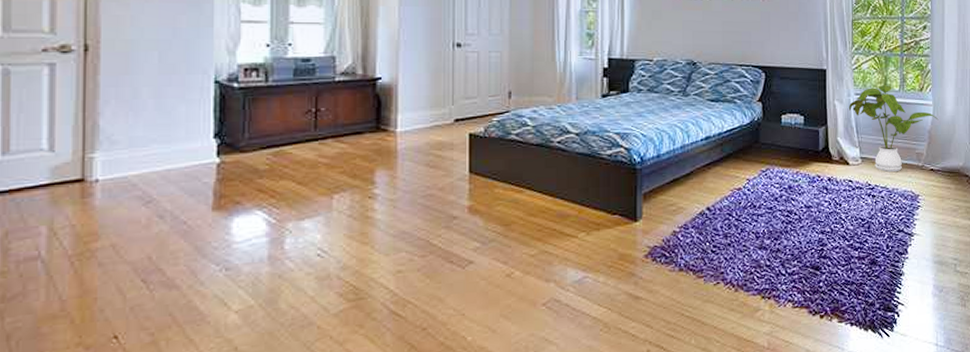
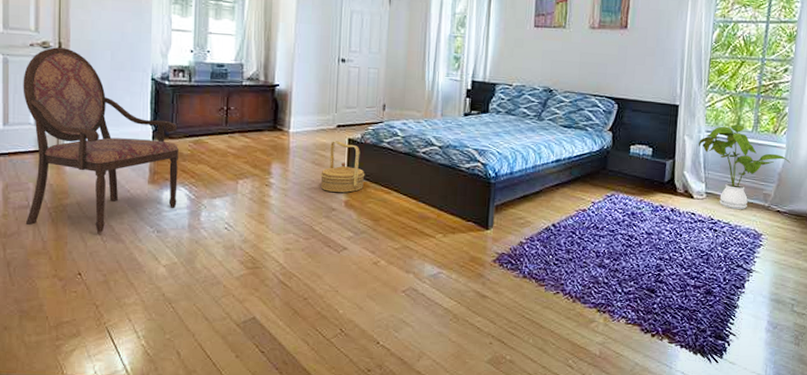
armchair: none [31,51,253,282] -> present [23,47,178,233]
basket: none [437,137,491,197] -> present [320,141,365,193]

